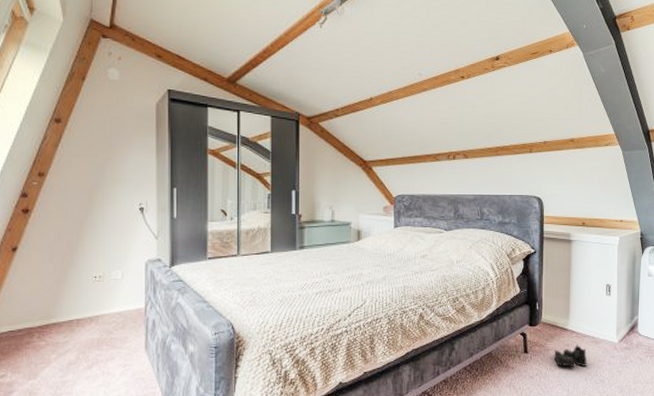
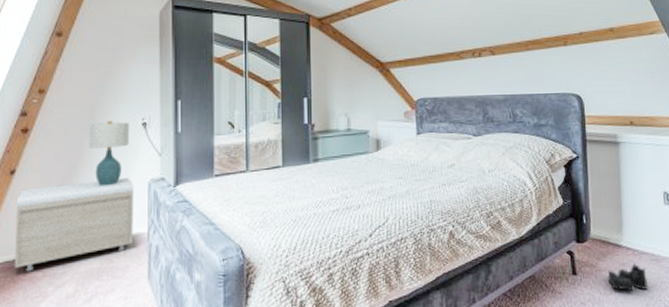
storage bench: none [17,258,132,341] -> present [14,178,135,272]
table lamp: none [88,205,127,265] -> present [88,121,129,186]

